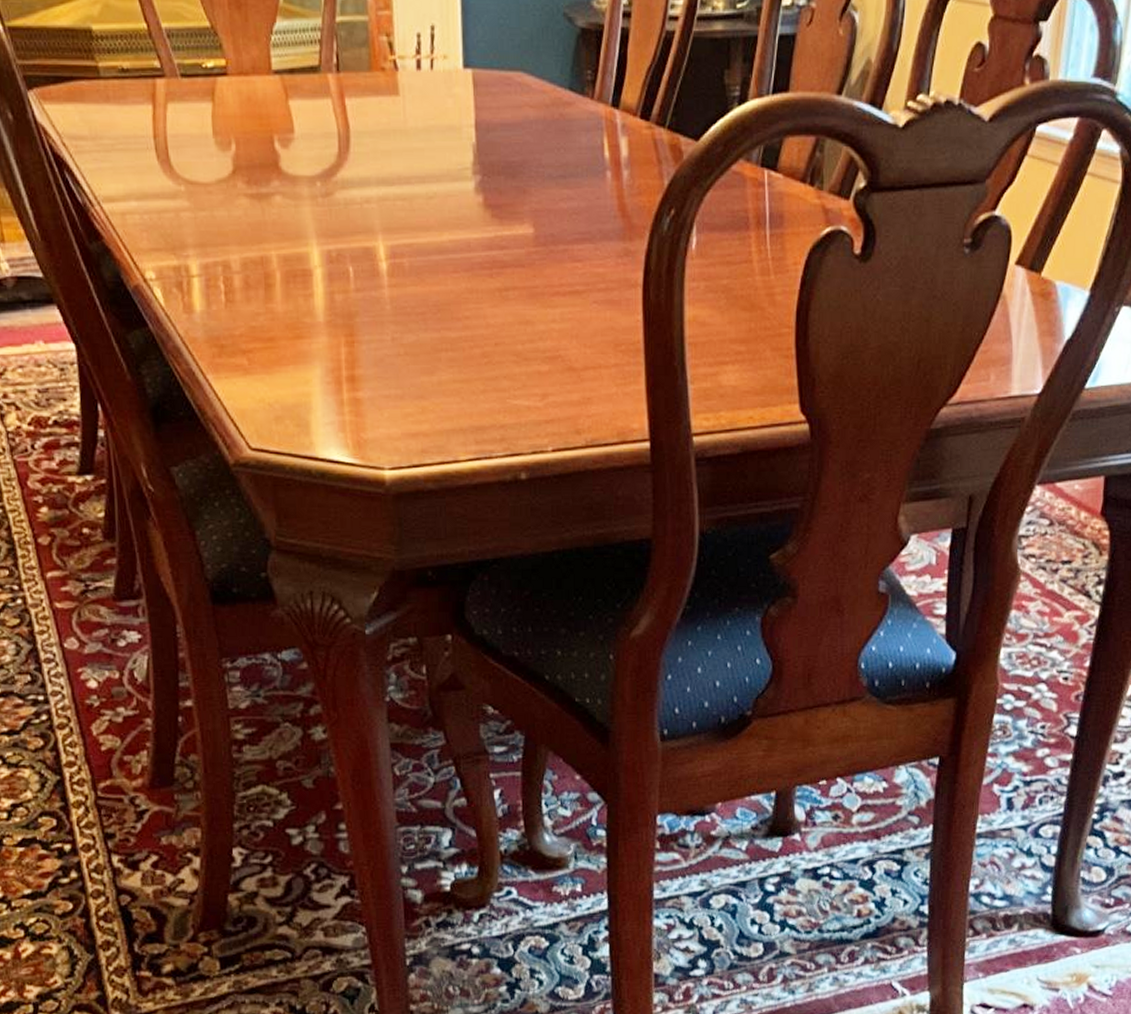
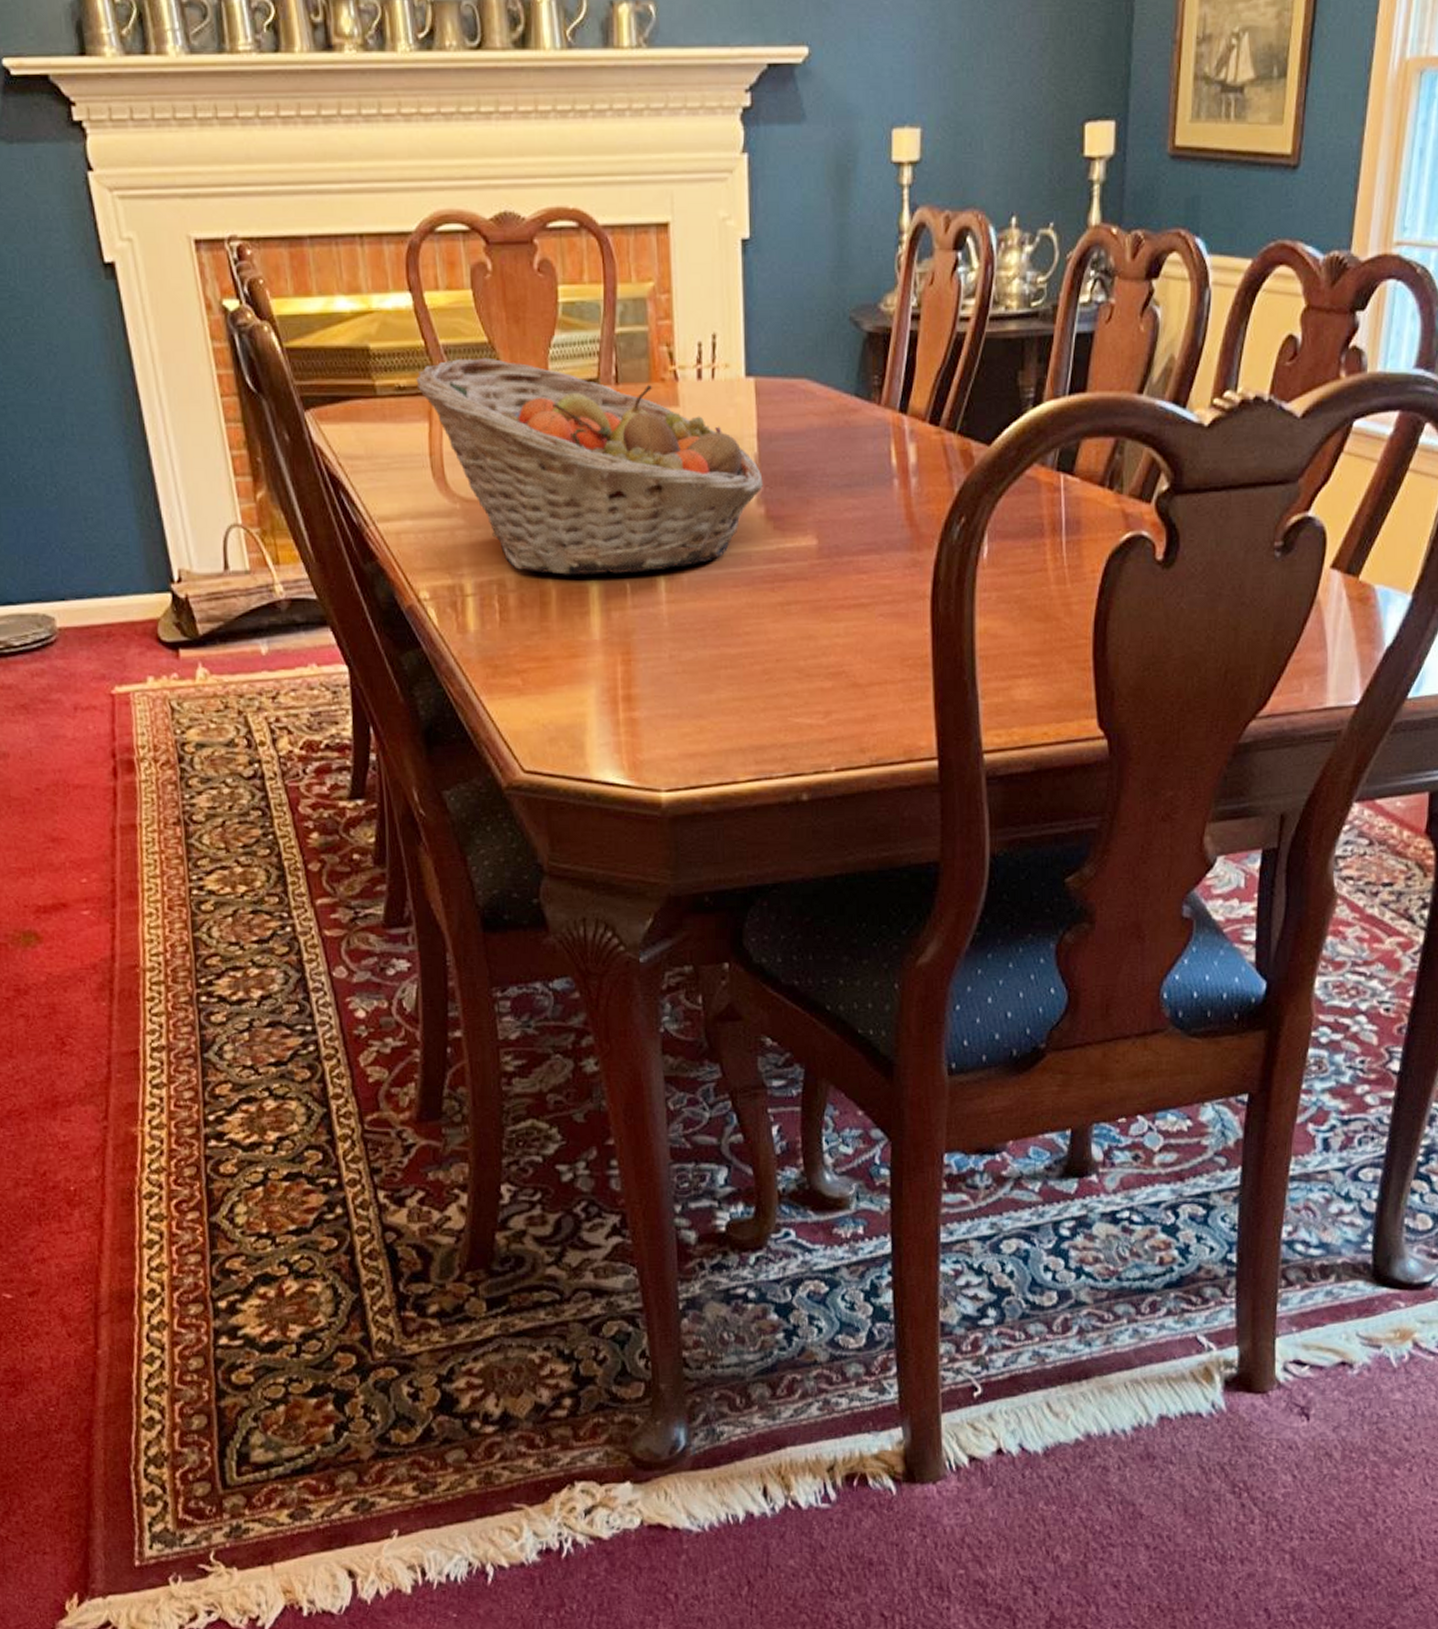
fruit basket: none [139,42,481,258] -> present [416,357,763,575]

